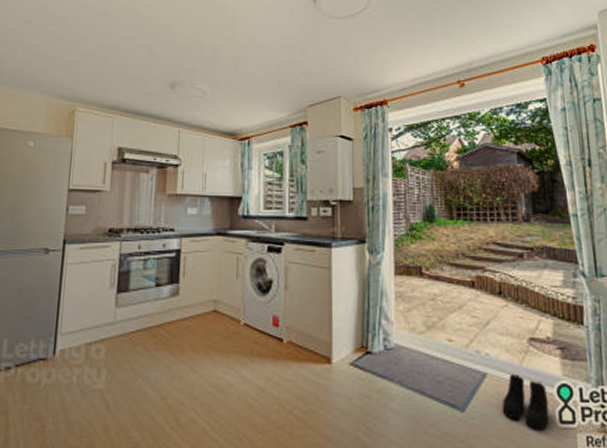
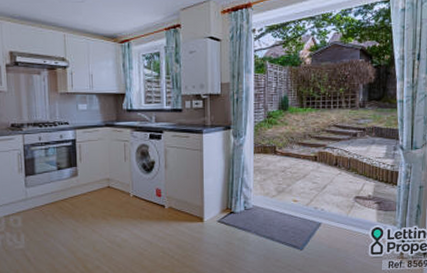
boots: present [501,373,549,430] -> none [330,222,365,260]

